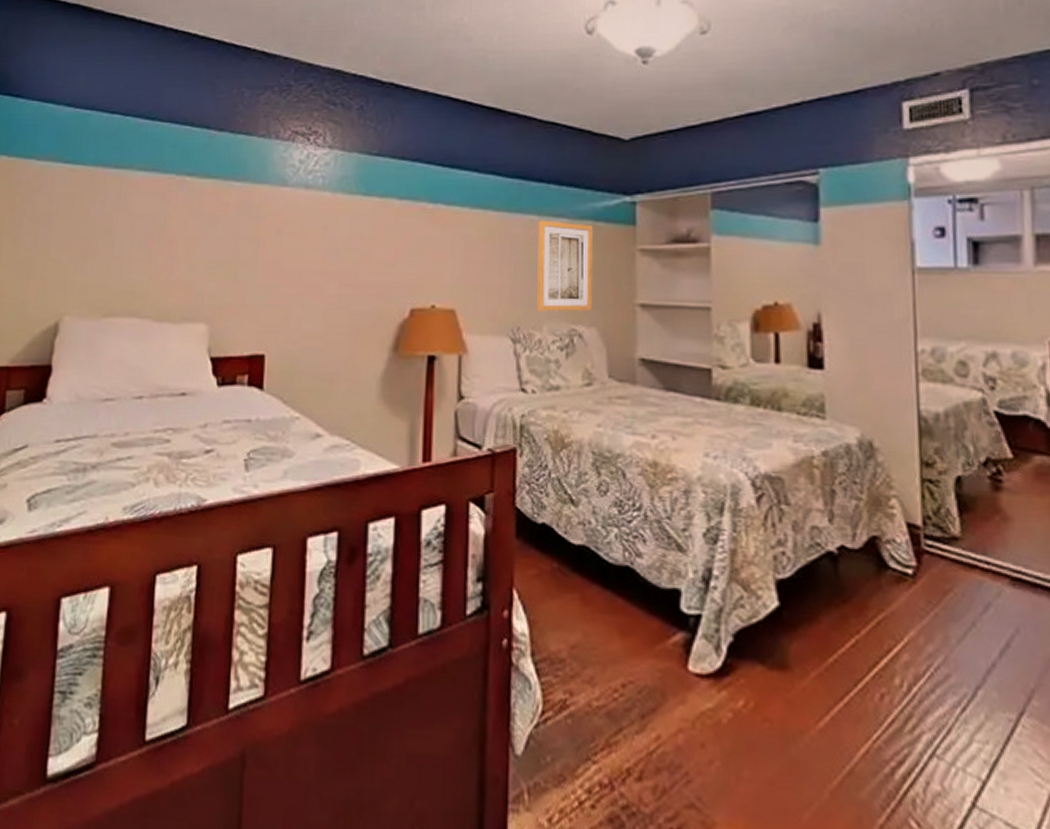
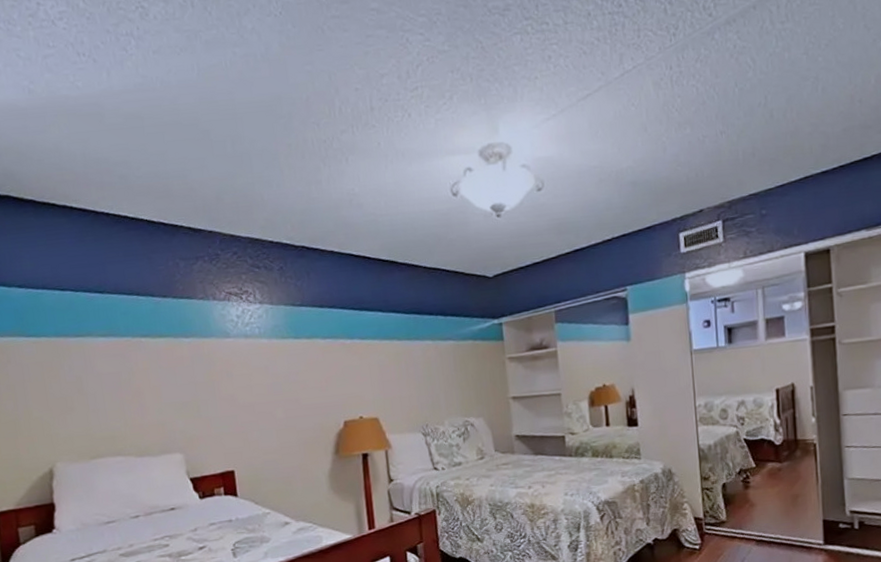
wall art: present [537,220,594,312] -> none [432,343,479,412]

